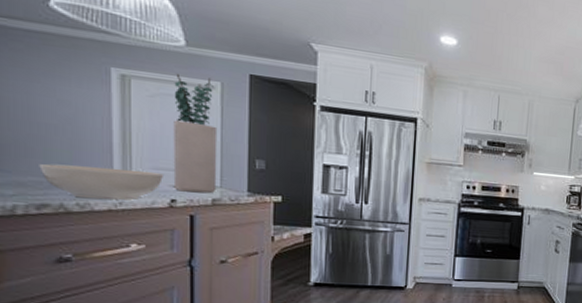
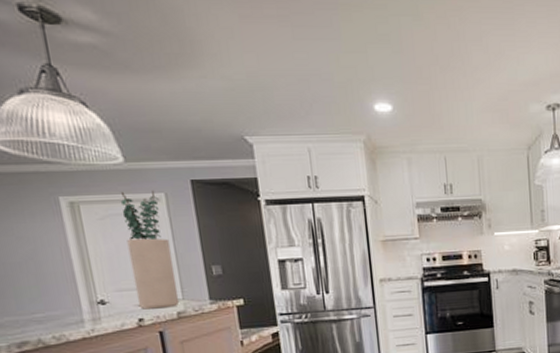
bowl: present [39,163,165,200] -> none [12,293,128,331]

